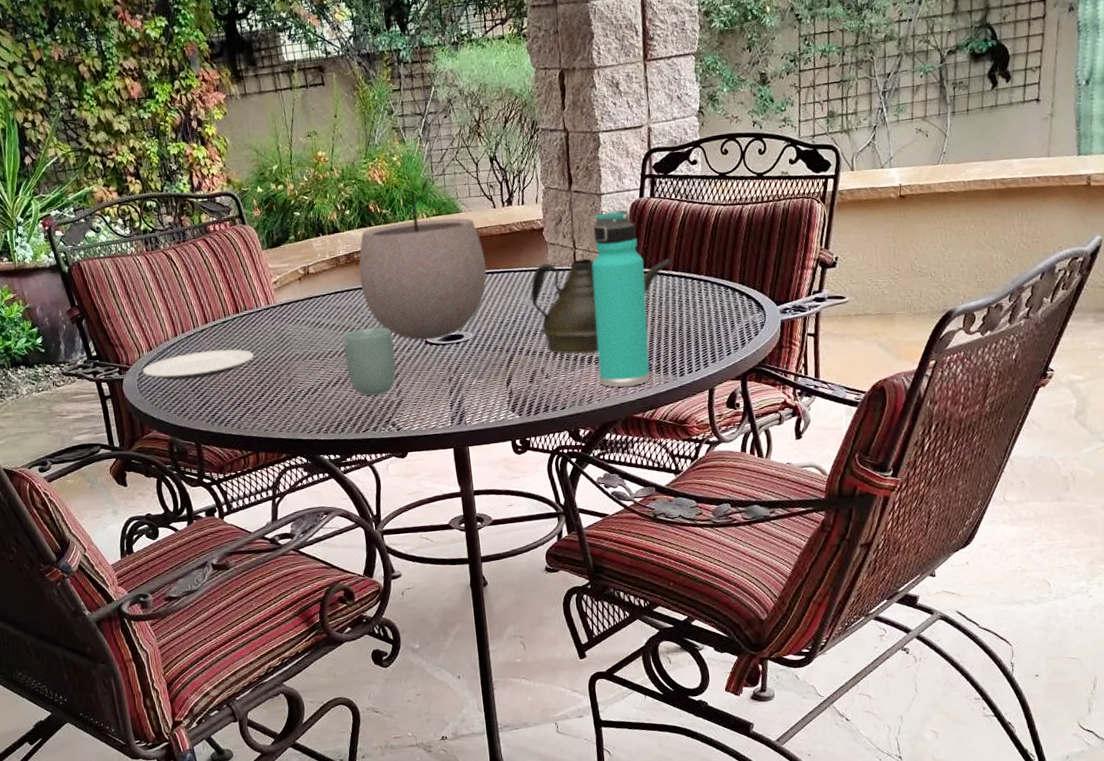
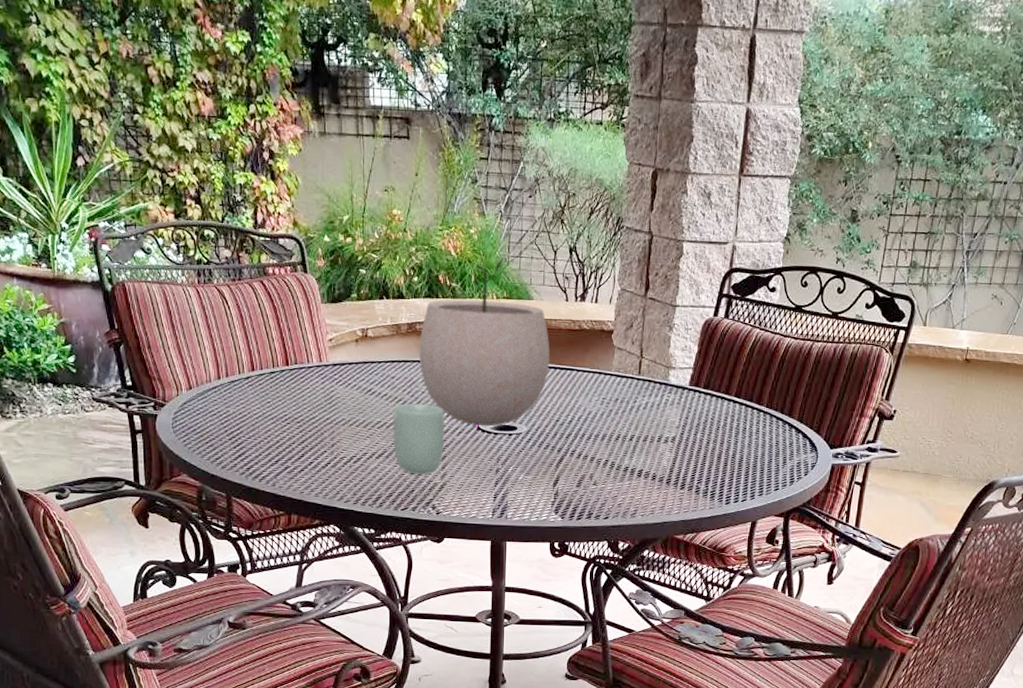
plate: present [142,349,255,380] -> none [178,398,299,428]
teapot: present [531,258,673,354] -> none [590,367,736,467]
thermos bottle: present [591,210,650,387] -> none [646,325,708,506]

